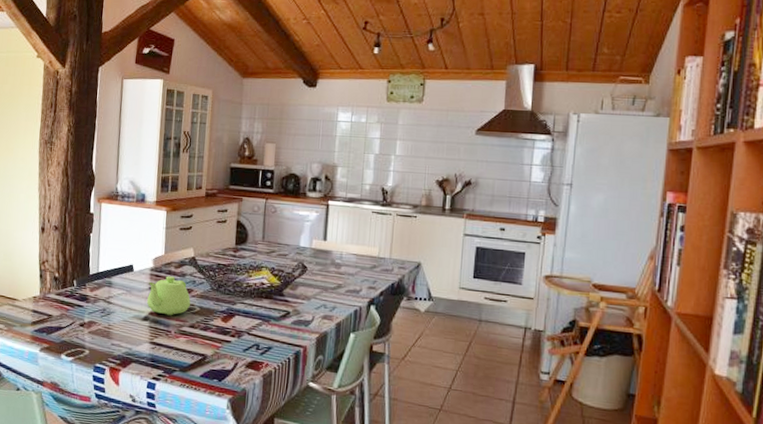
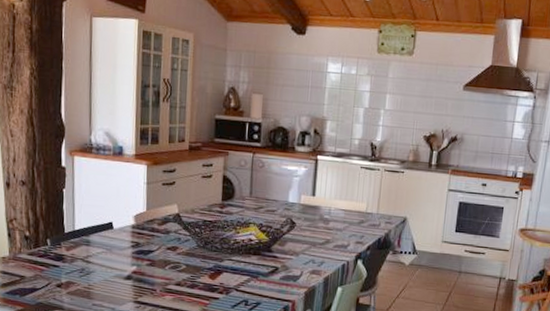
teapot: present [147,276,191,316] -> none [129,233,176,274]

